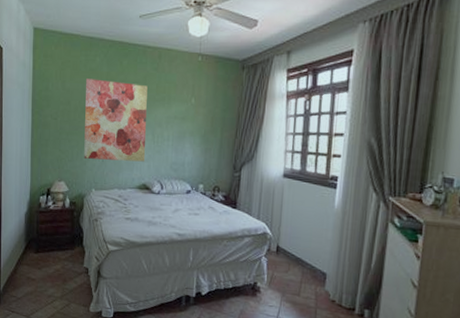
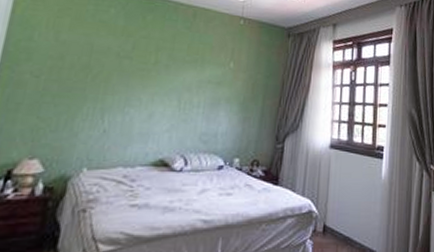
wall art: present [84,79,148,162] -> none [76,31,176,133]

